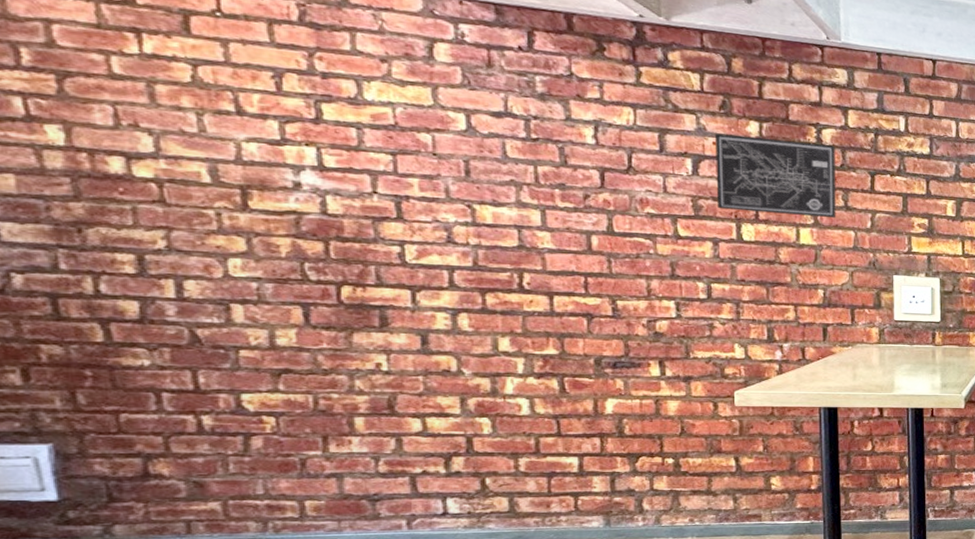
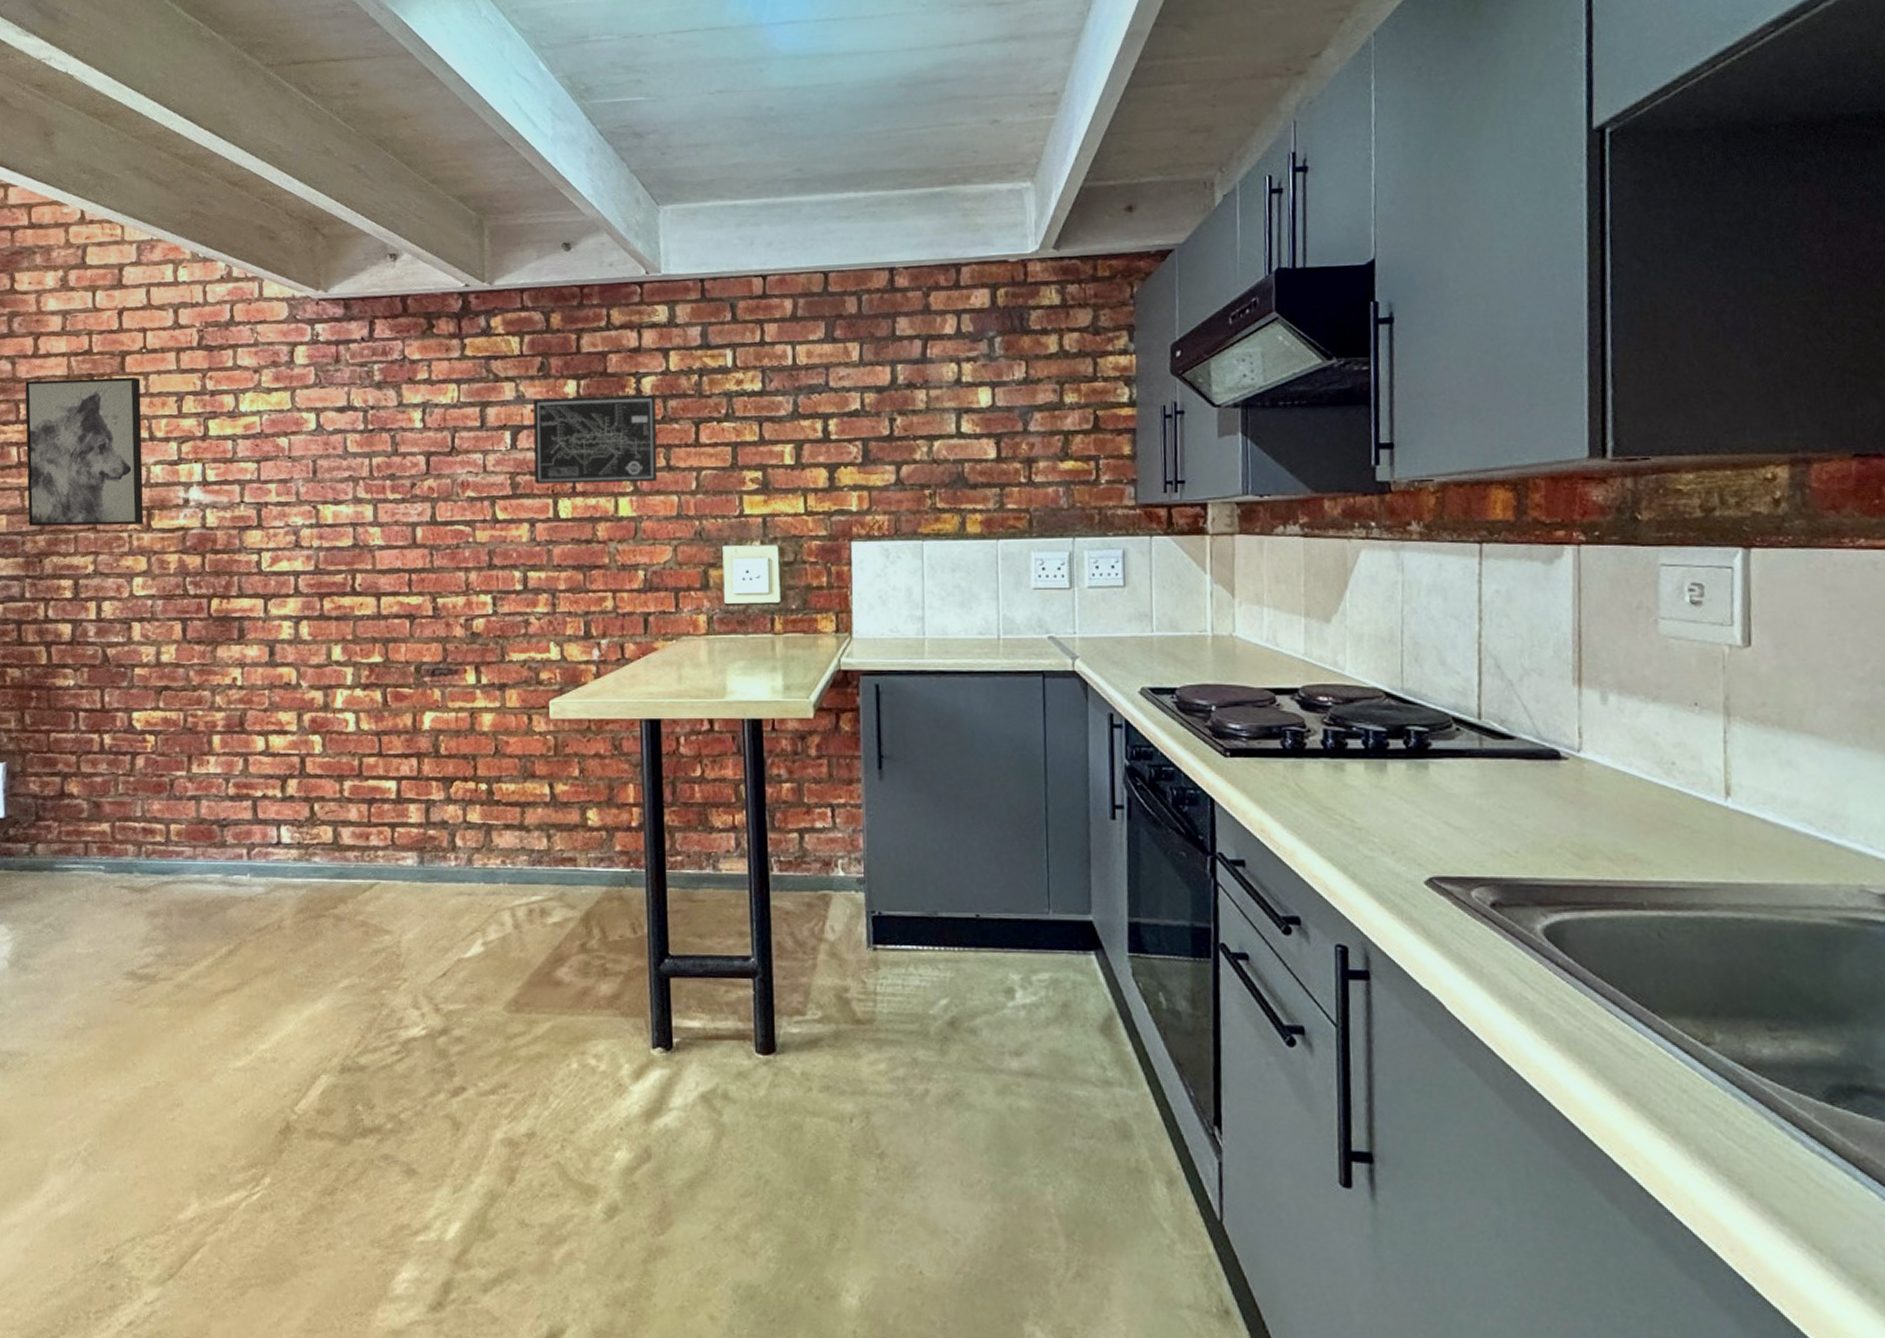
wall art: none [25,20,237,203] -> present [25,377,144,527]

